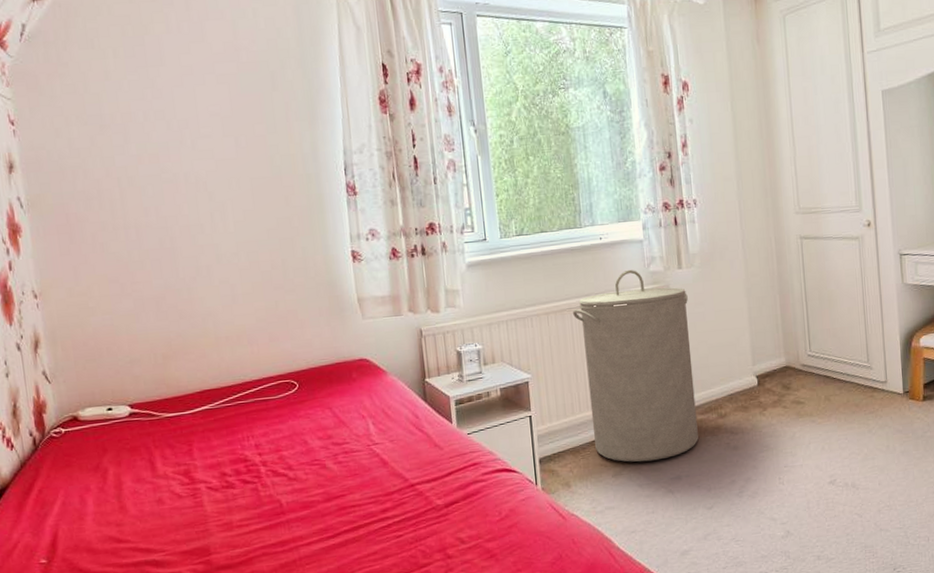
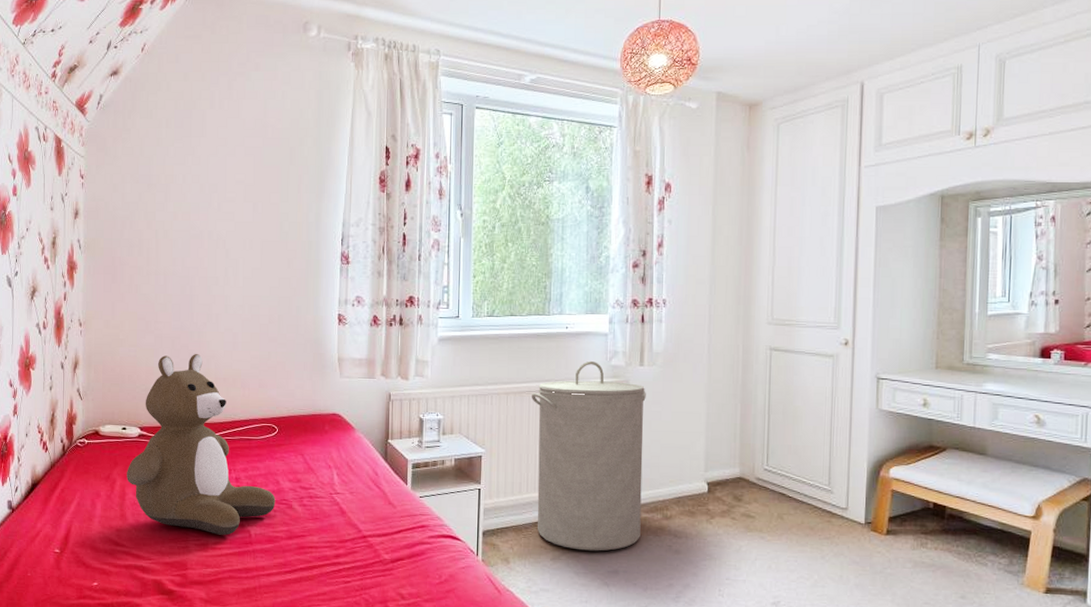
teddy bear: none [120,313,306,511] -> present [127,354,276,535]

